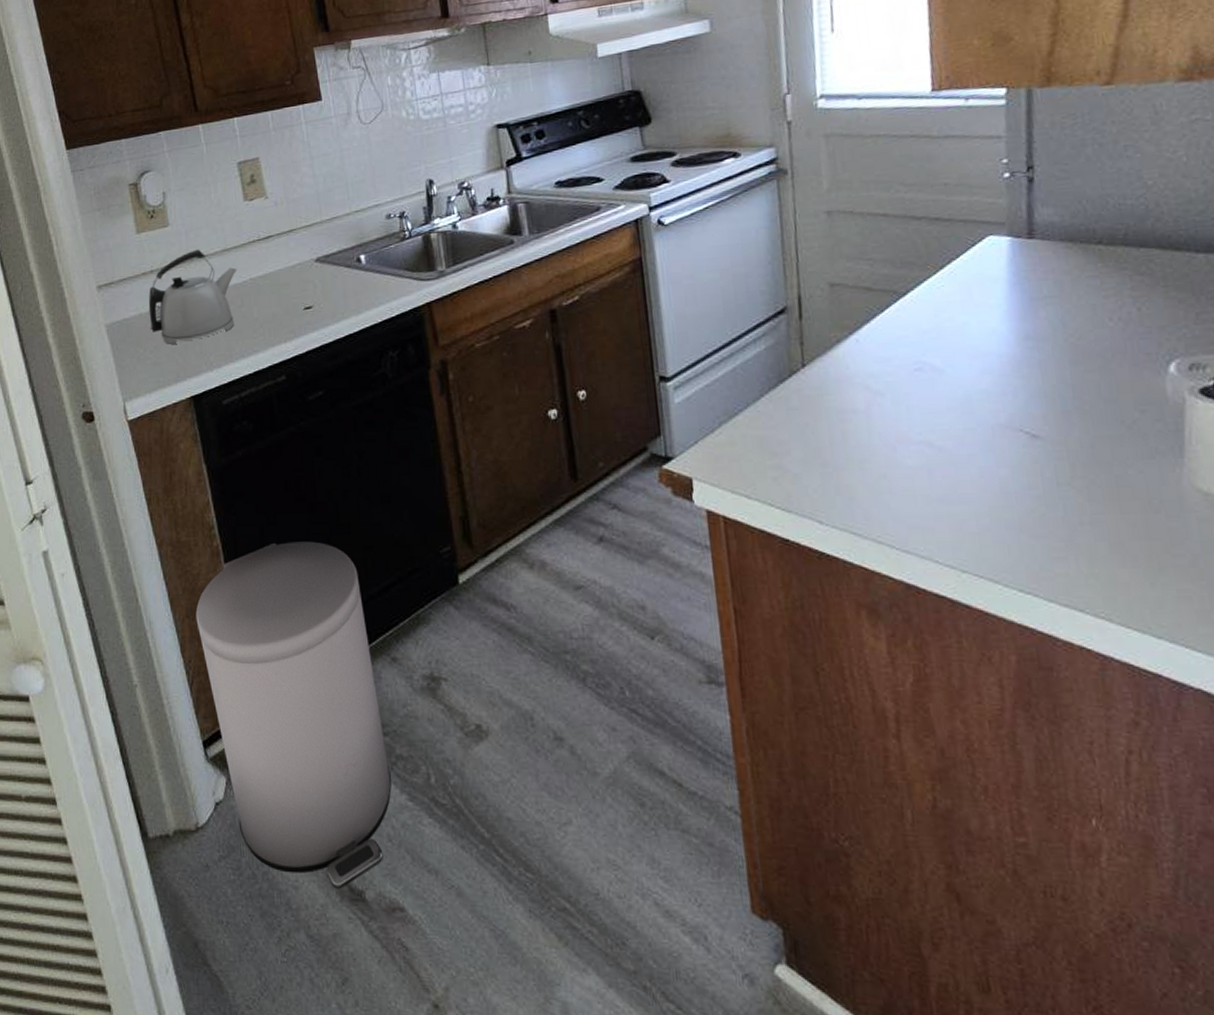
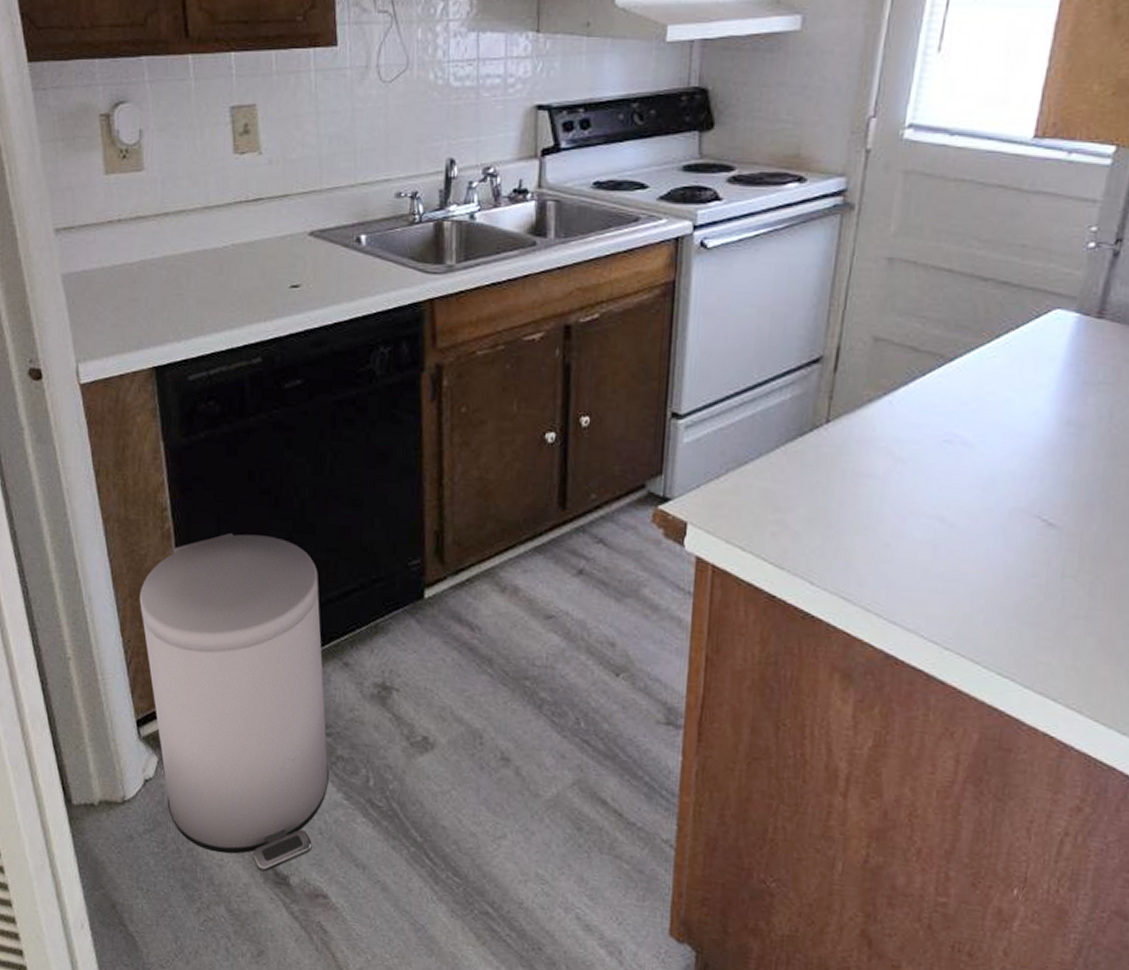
kettle: present [148,249,237,344] -> none [112,202,219,306]

